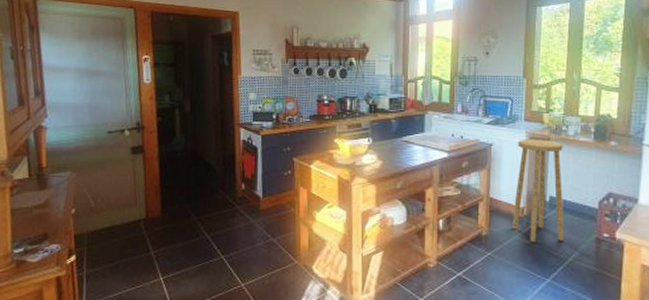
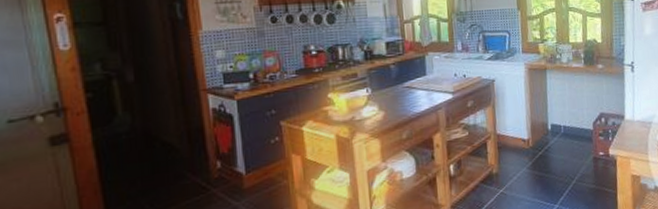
stool: present [512,139,564,243] -> none [518,70,567,173]

